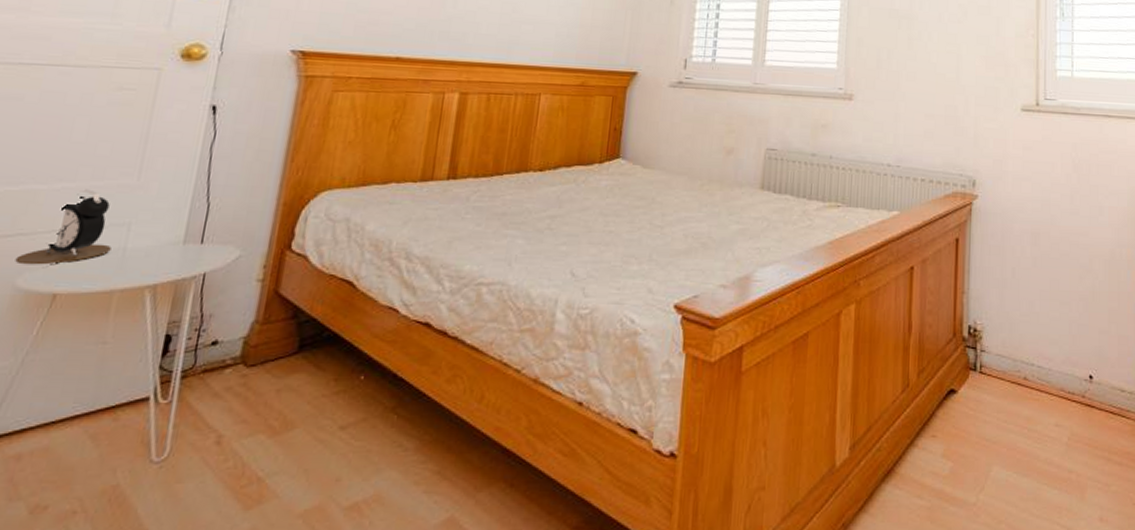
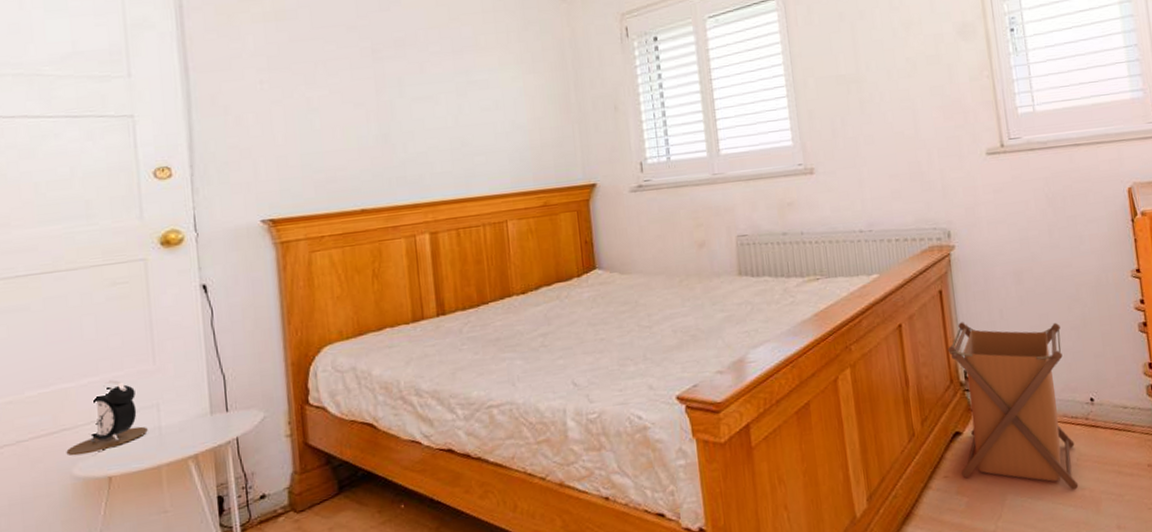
laundry basket: none [949,274,1069,471] -> present [947,322,1079,490]

